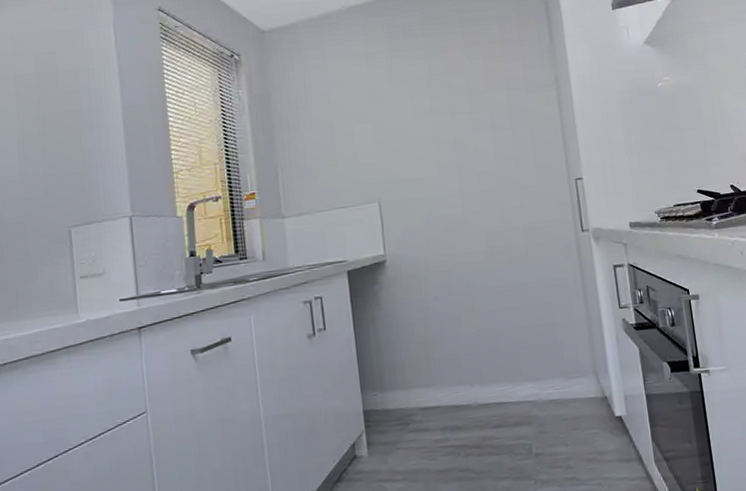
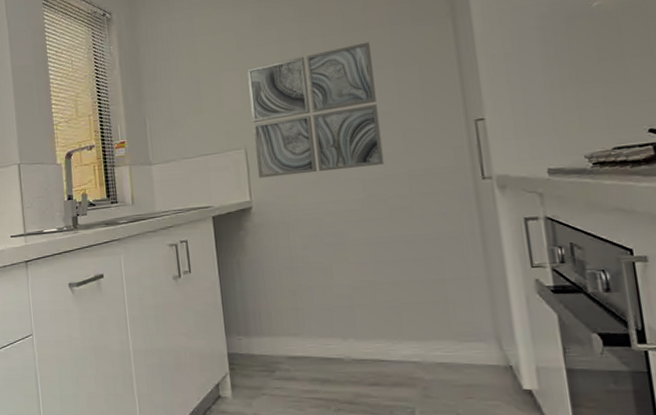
wall art: none [380,103,504,232] -> present [247,41,384,178]

